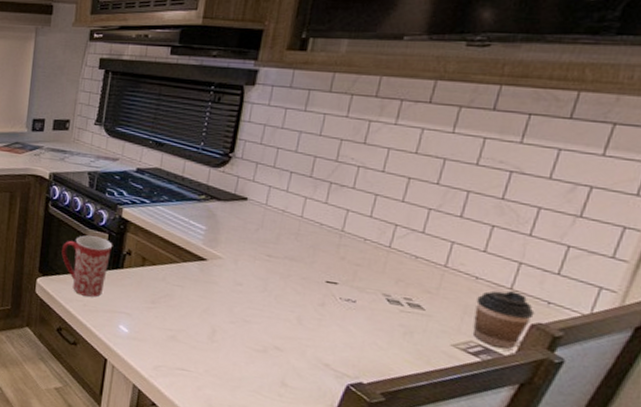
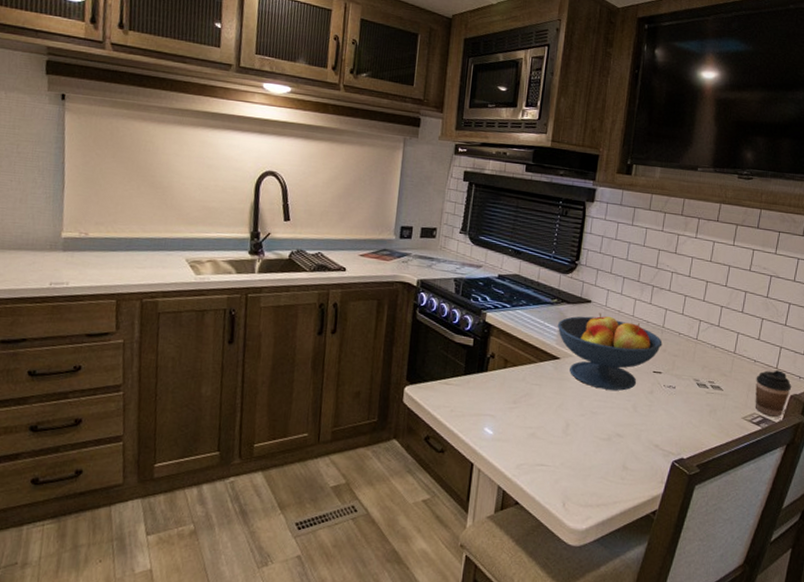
mug: present [61,235,113,297] -> none [429,341,478,402]
fruit bowl: none [204,211,341,300] -> present [557,312,663,391]

